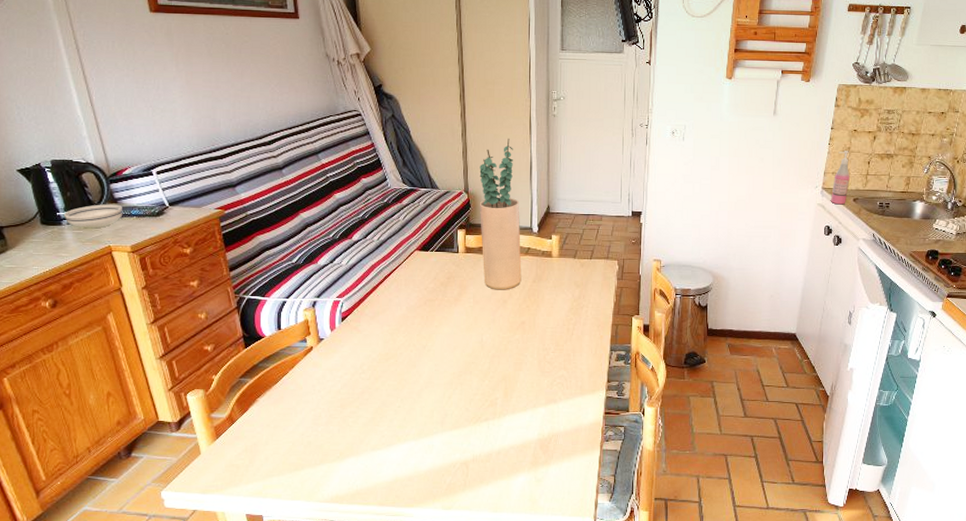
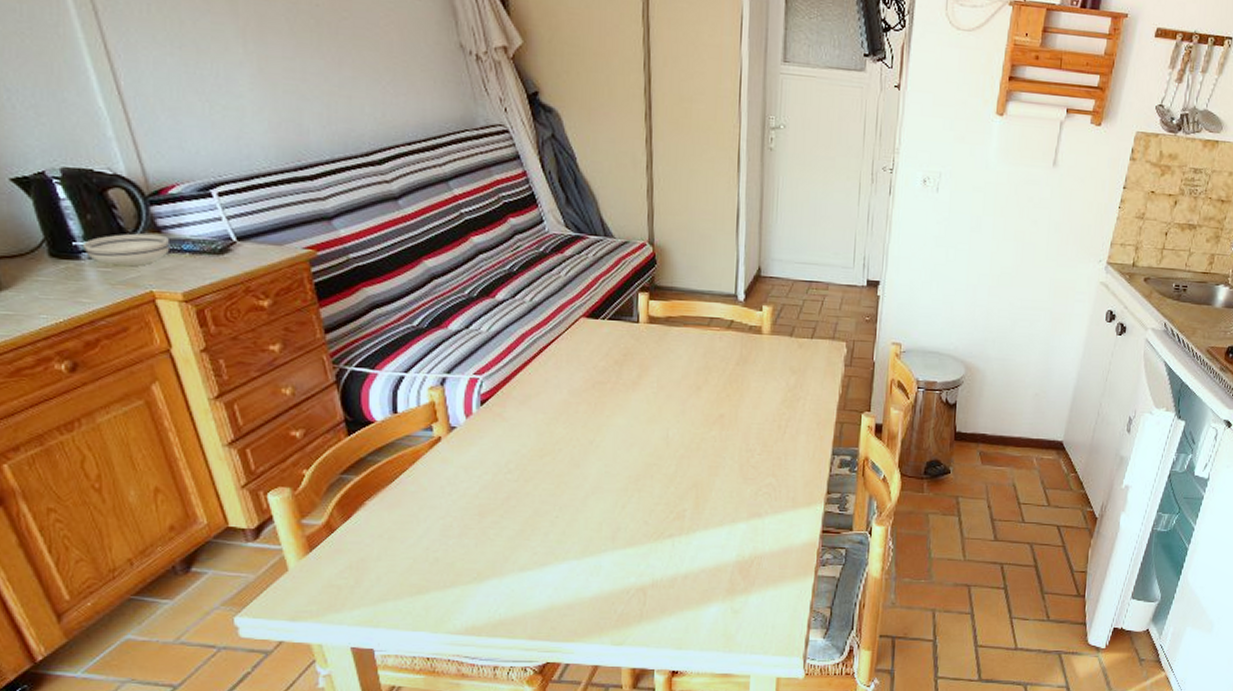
vase: present [479,139,522,290] -> none [667,176,722,374]
soap dispenser: present [831,151,850,205] -> none [1117,217,1143,285]

